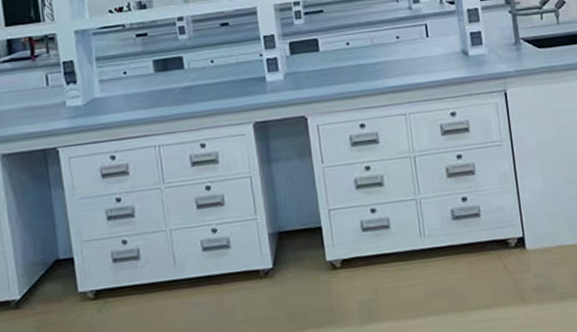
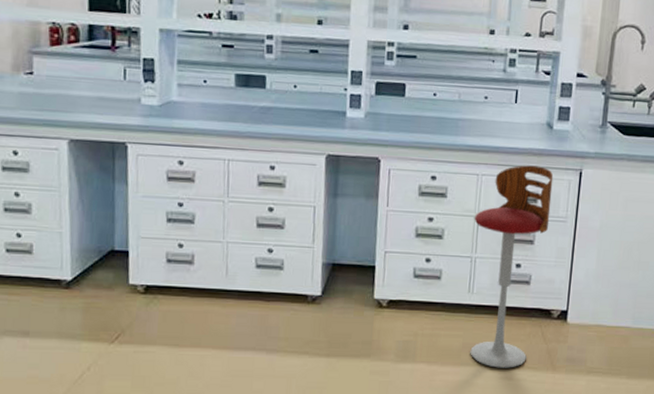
bar stool: none [410,94,493,312] -> present [470,165,554,368]

